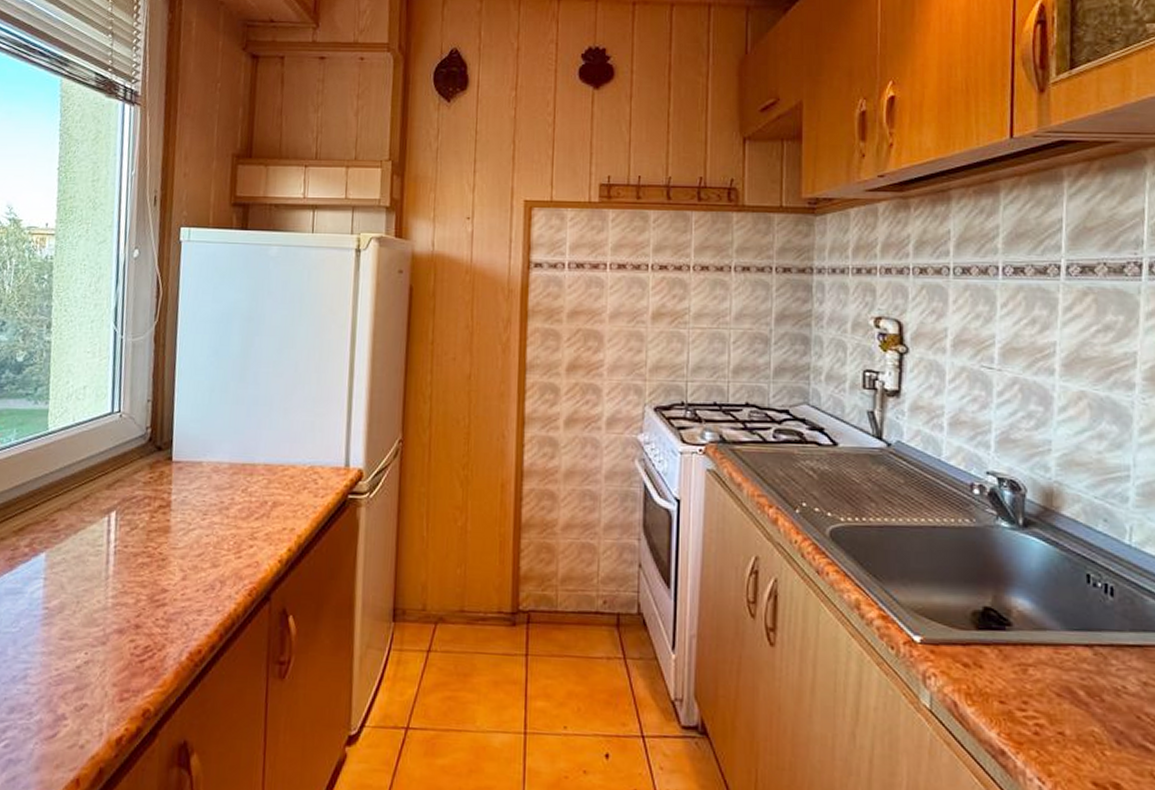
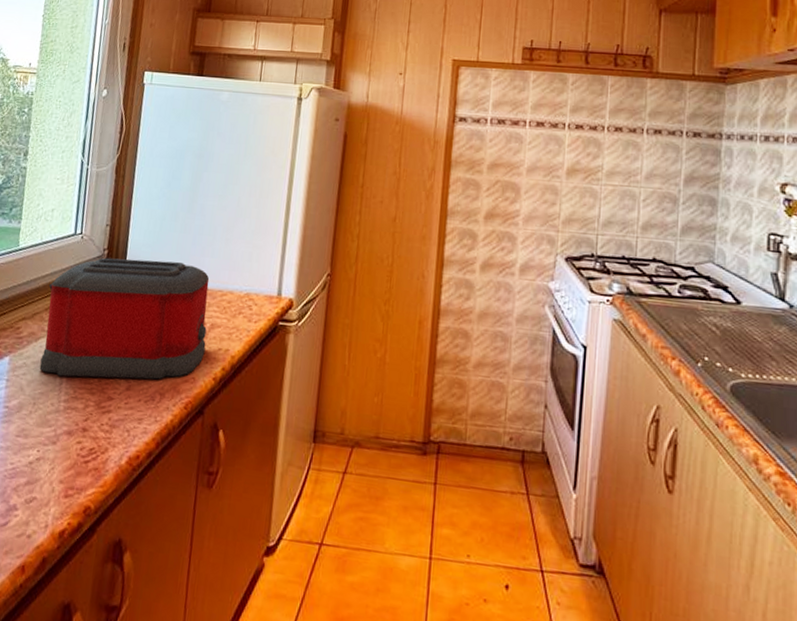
toaster: none [81,436,269,571] -> present [39,257,210,380]

